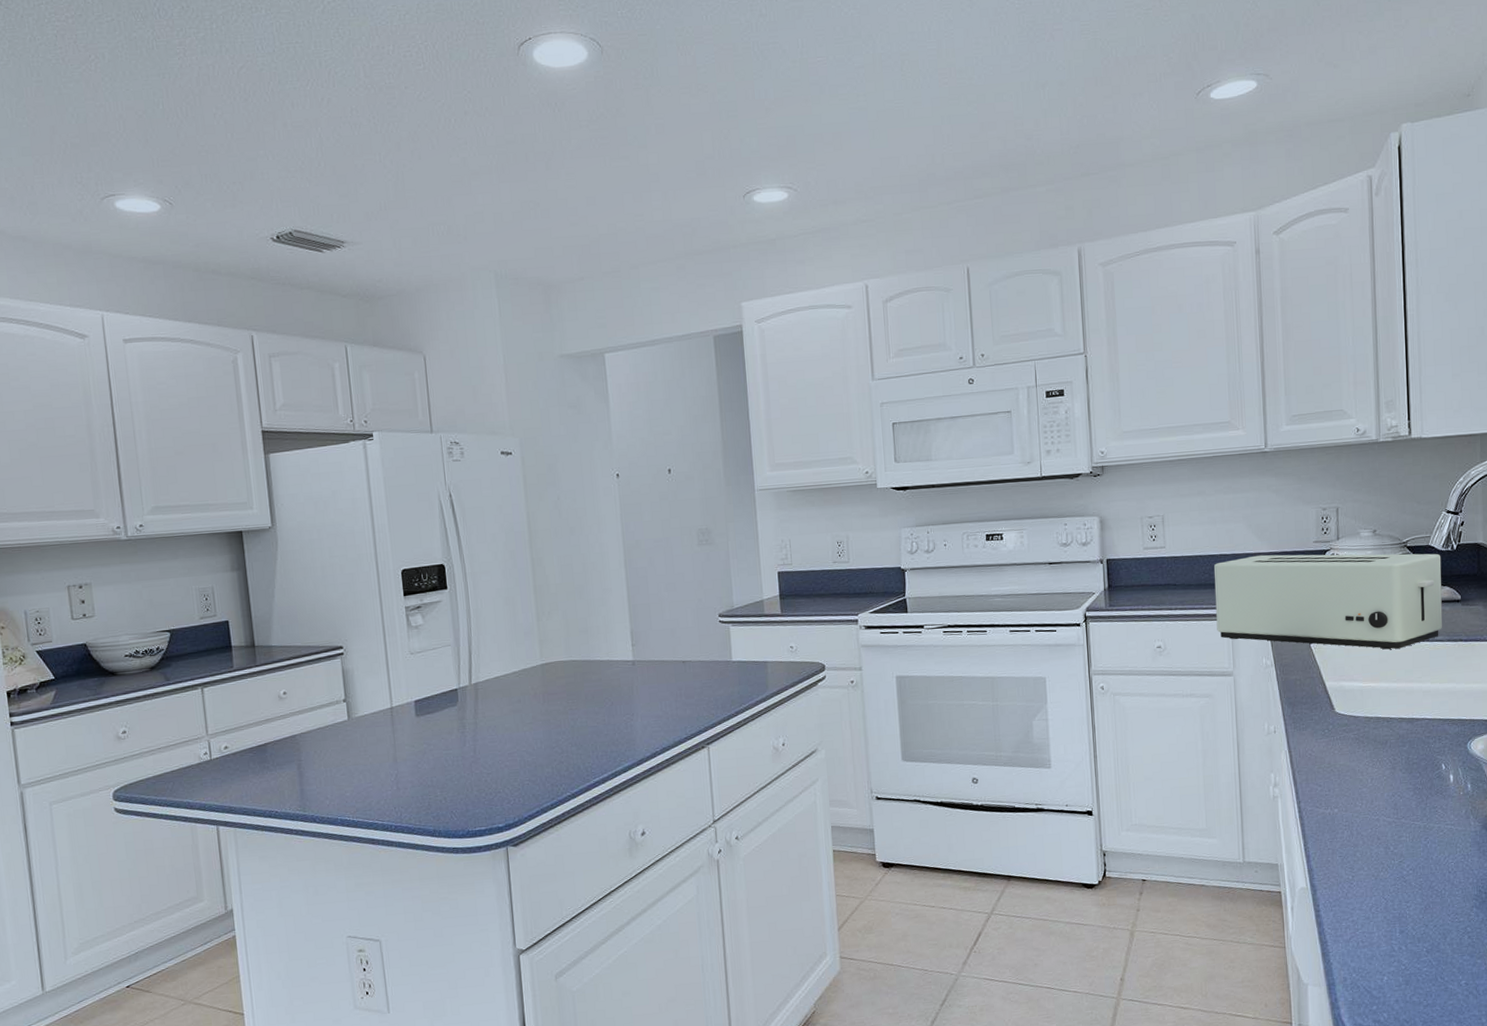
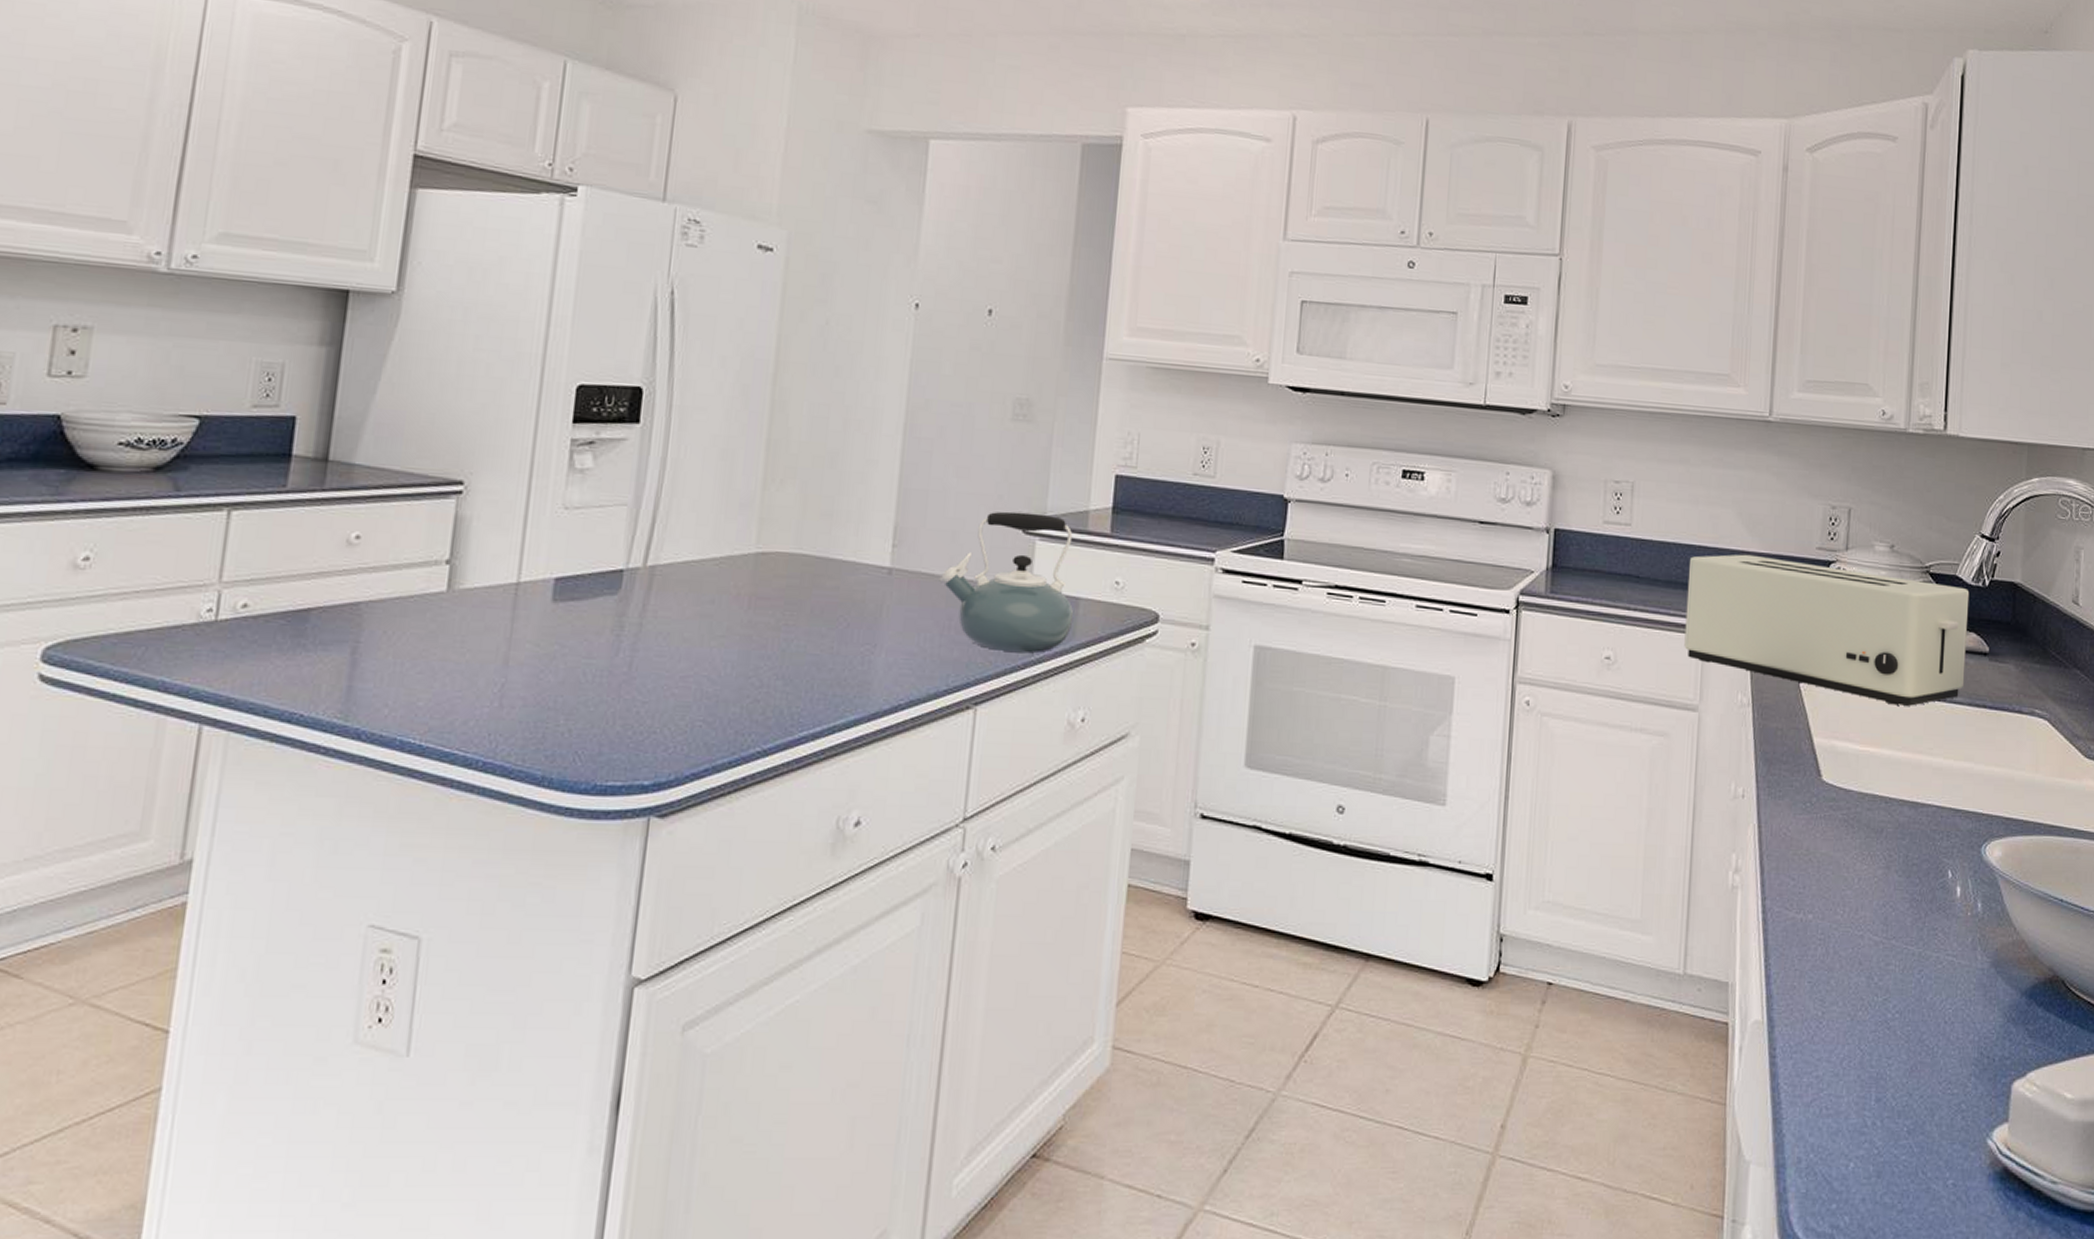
kettle: none [668,607,766,706] -> present [939,511,1074,653]

